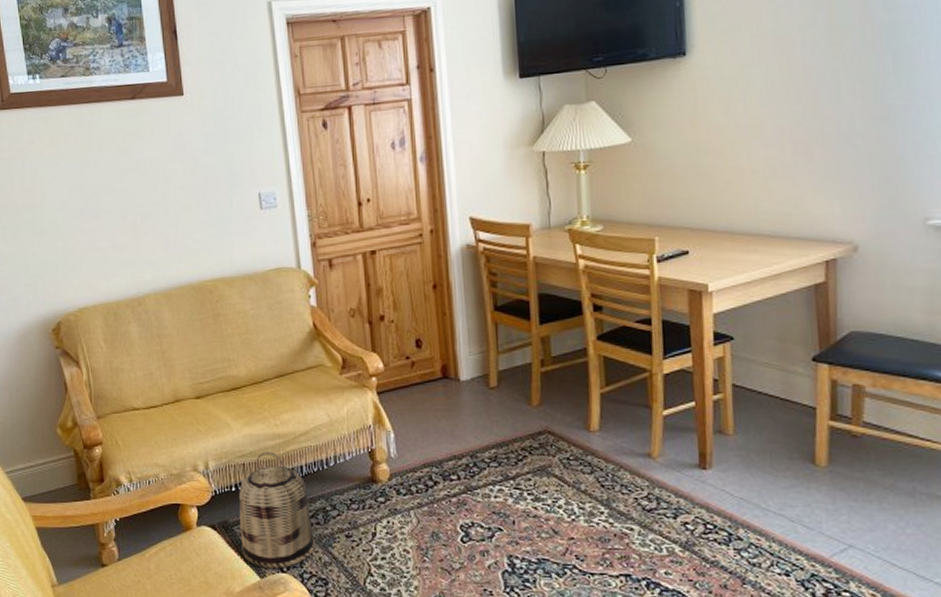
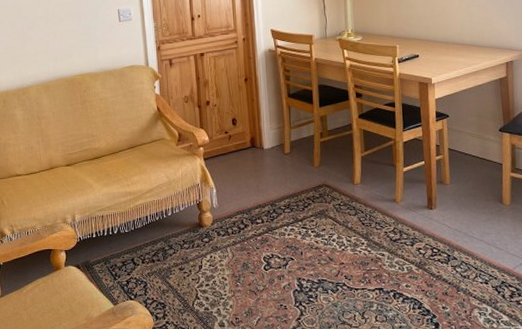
basket: present [238,452,315,569] -> none [98,206,156,297]

